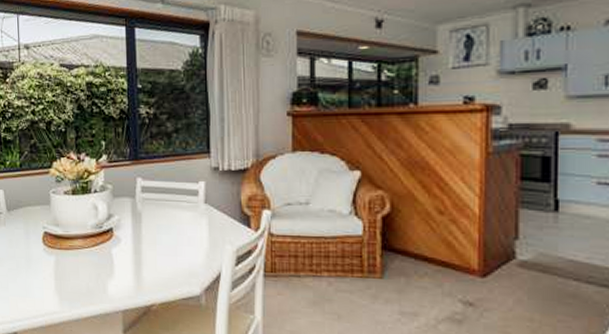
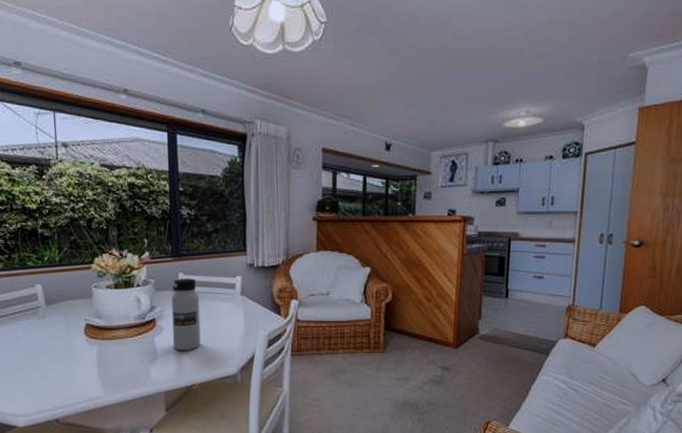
water bottle: none [129,184,161,266] -> present [171,278,201,351]

